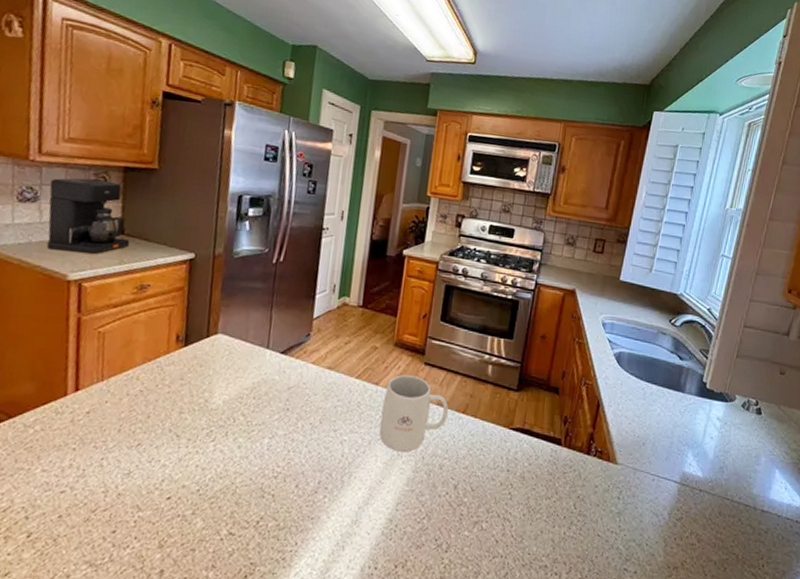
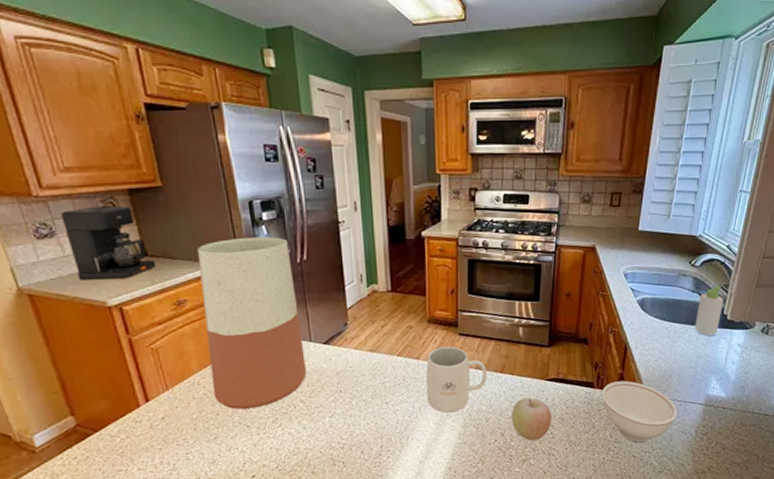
vase: none [150,229,269,416] -> present [196,236,307,410]
fruit: none [467,447,513,500] -> present [511,398,552,441]
bowl: none [568,441,650,521] -> present [602,380,678,444]
bottle: none [672,347,706,404] -> present [695,282,726,336]

